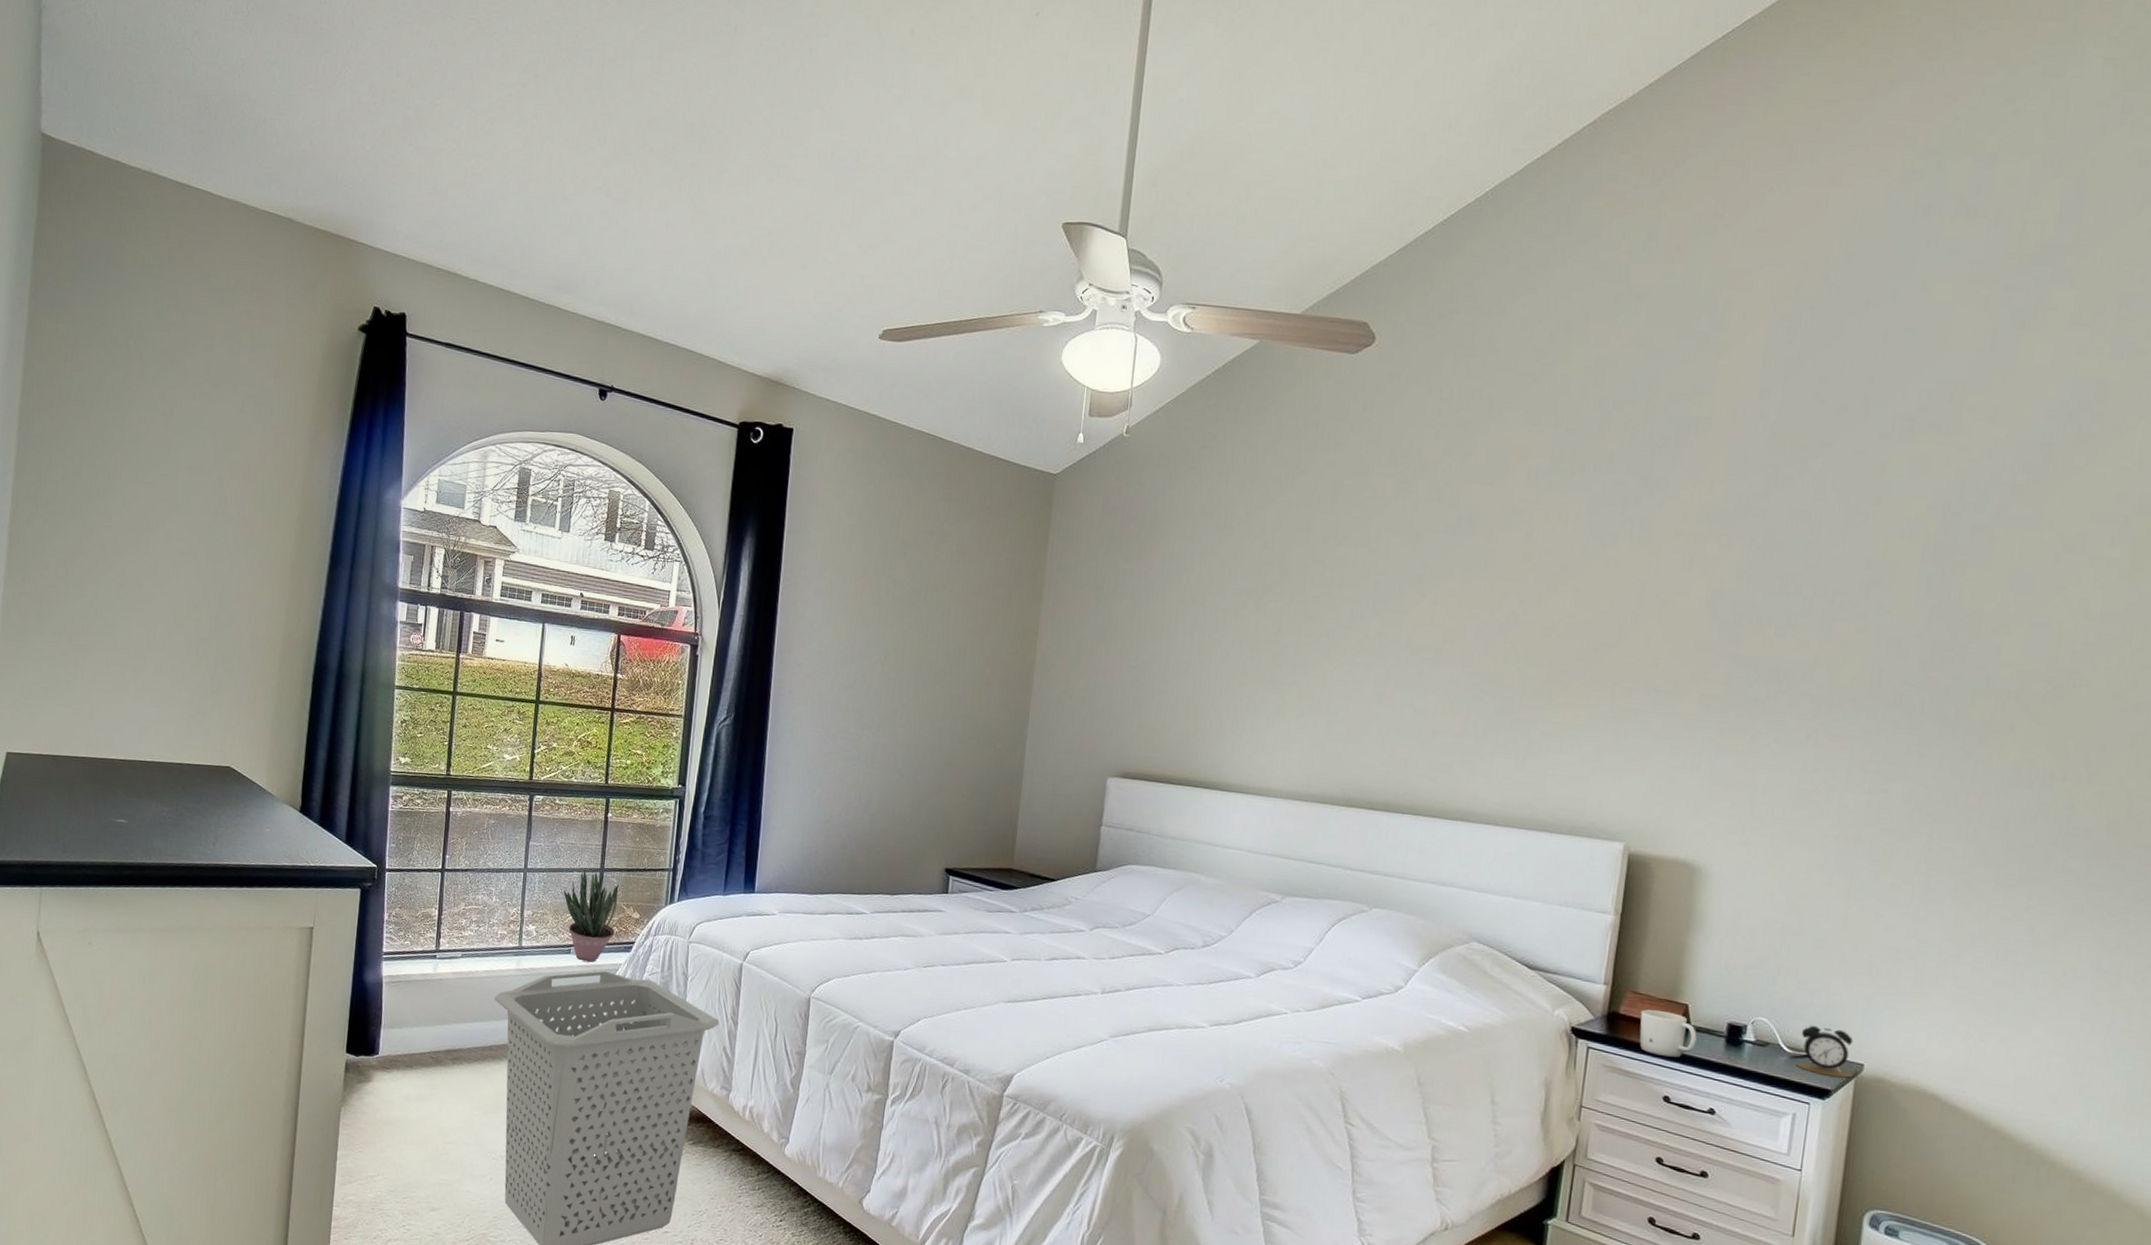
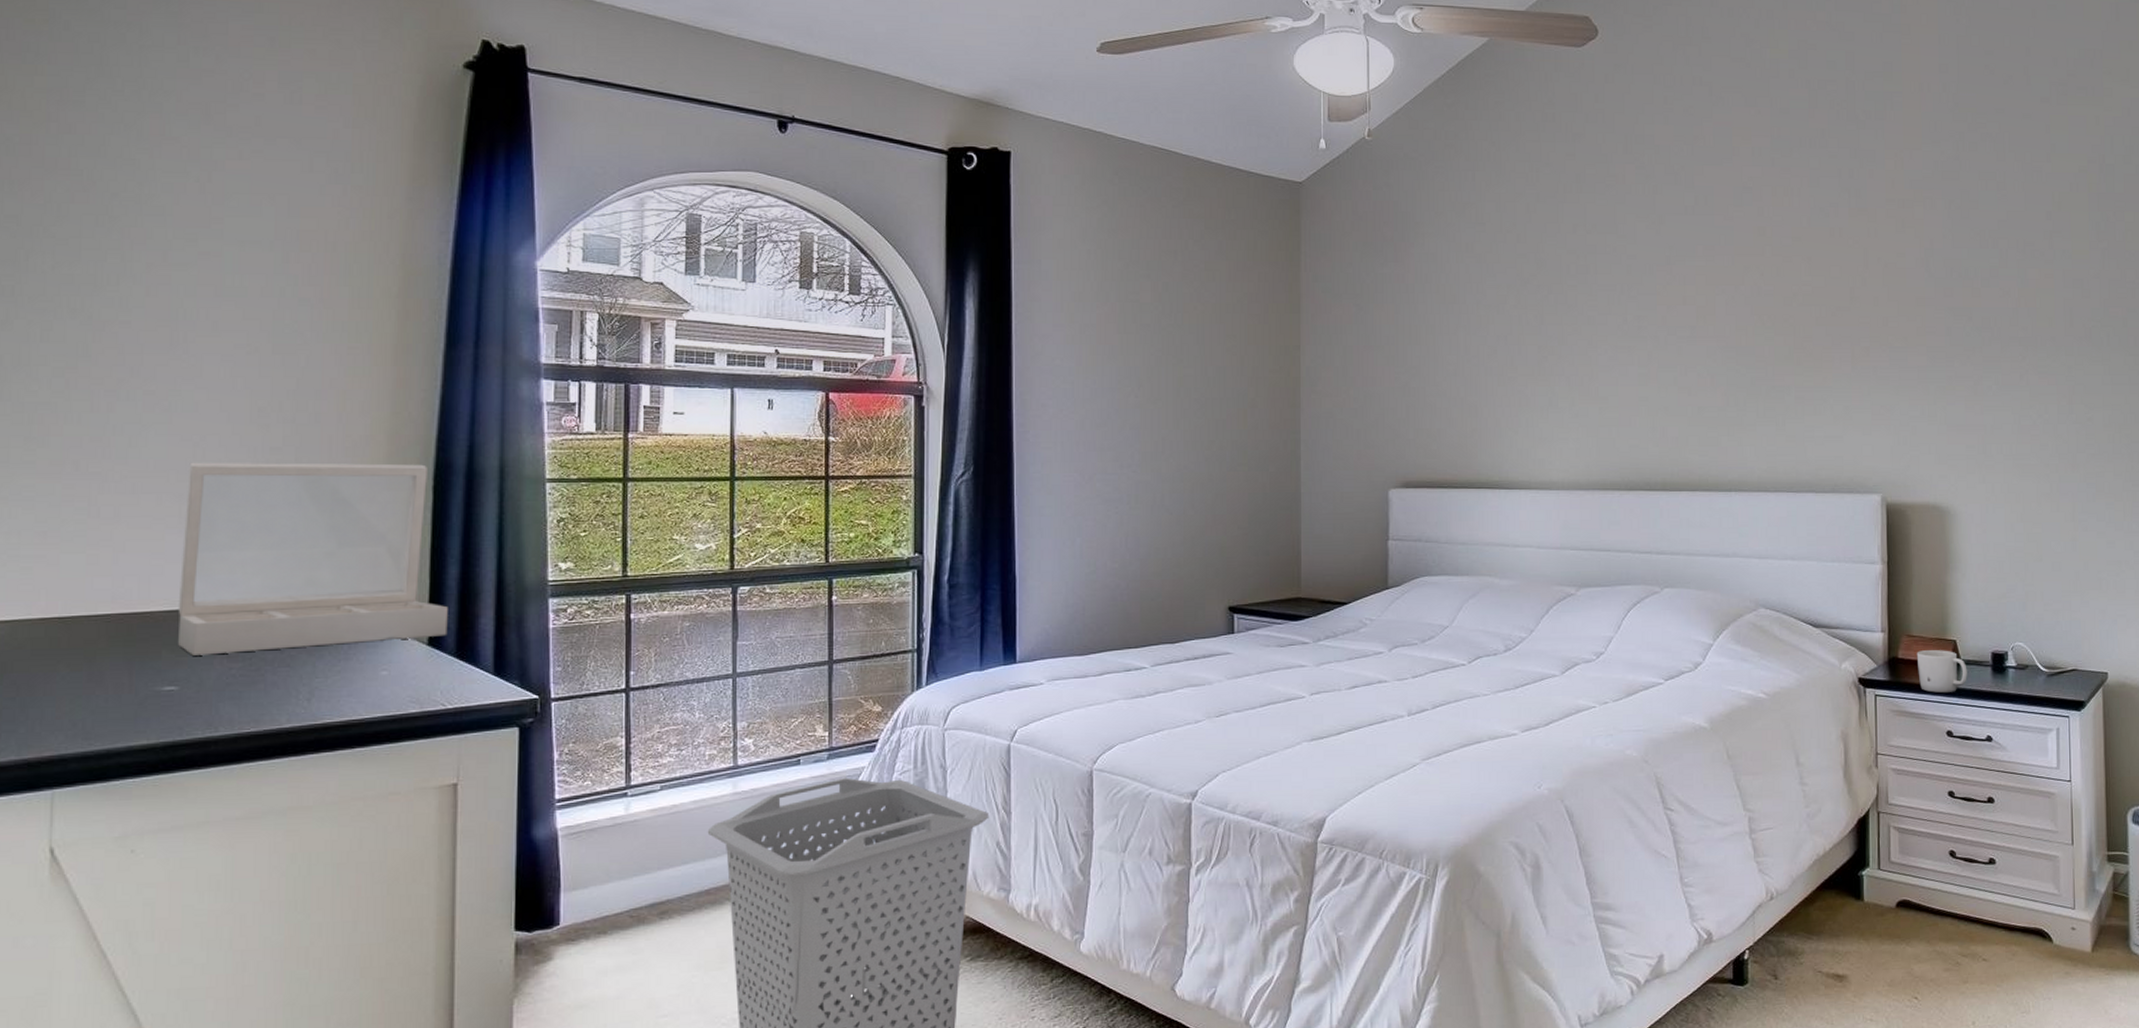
jewelry box: none [129,643,316,807] -> present [178,462,448,656]
potted plant: present [563,868,619,962] -> none [785,664,853,771]
alarm clock: present [1795,1022,1854,1078] -> none [2052,639,2101,688]

